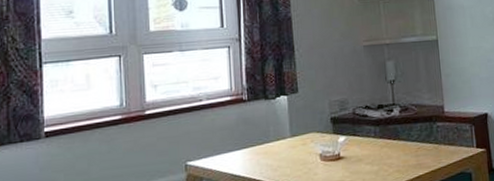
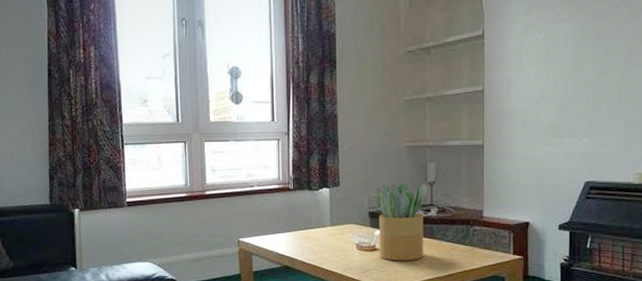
potted plant: none [337,82,390,168] -> present [376,182,428,261]

